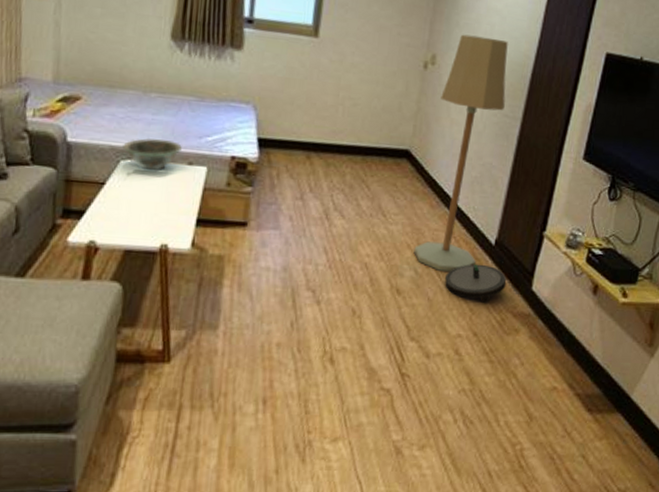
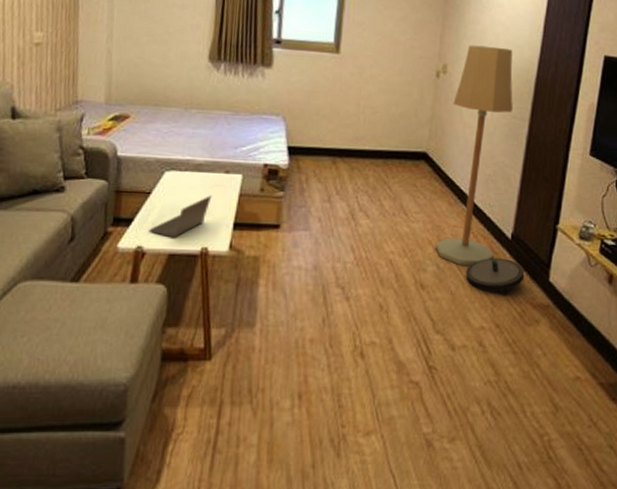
laptop computer: none [102,187,173,233] -> present [149,194,212,238]
decorative bowl: present [122,138,182,171] -> none [166,150,219,180]

